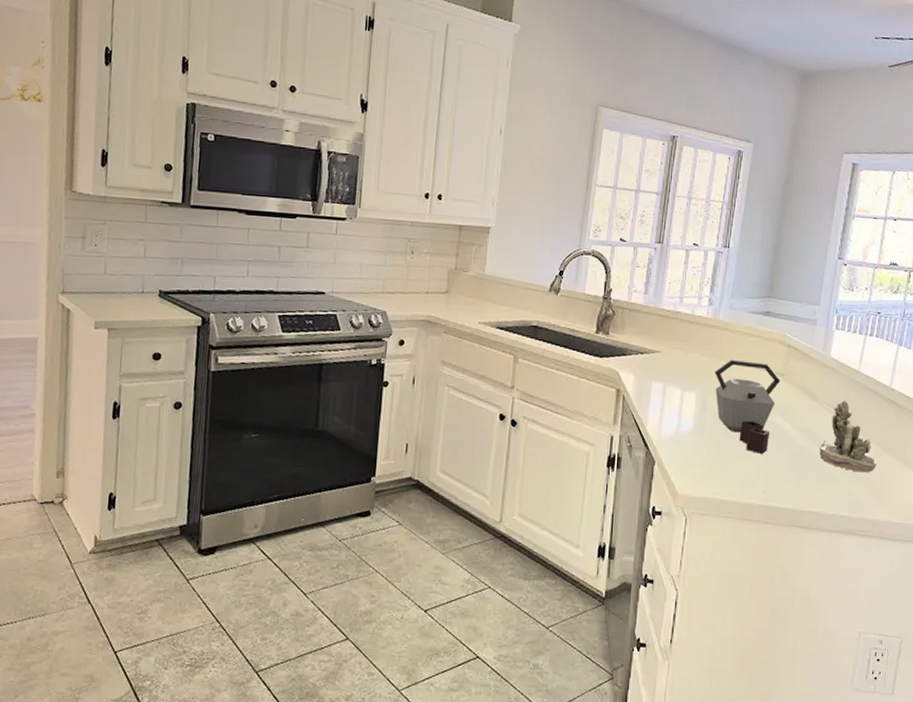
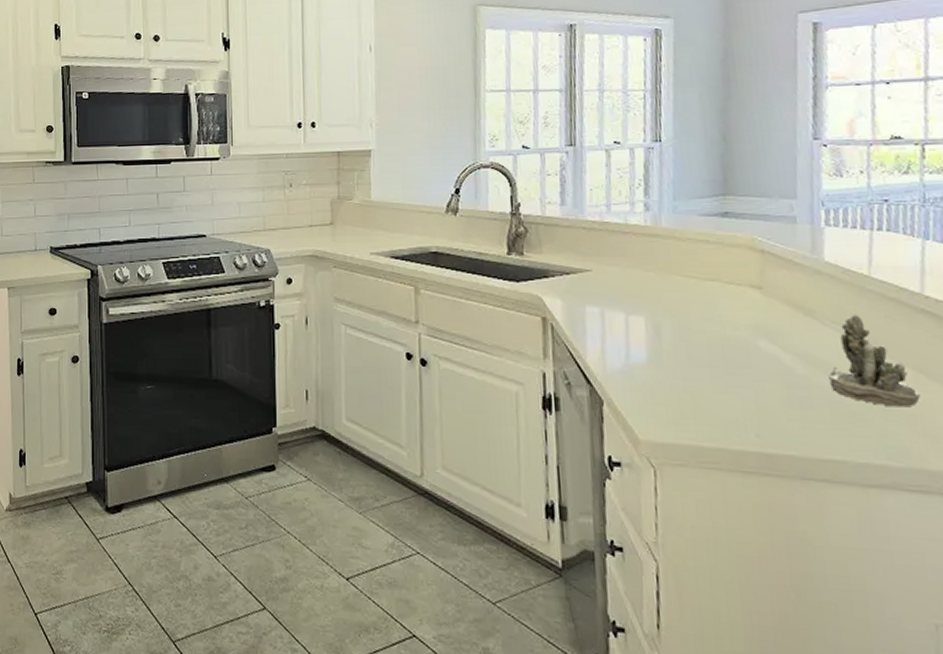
kettle: present [715,360,781,454] -> none [665,274,758,387]

